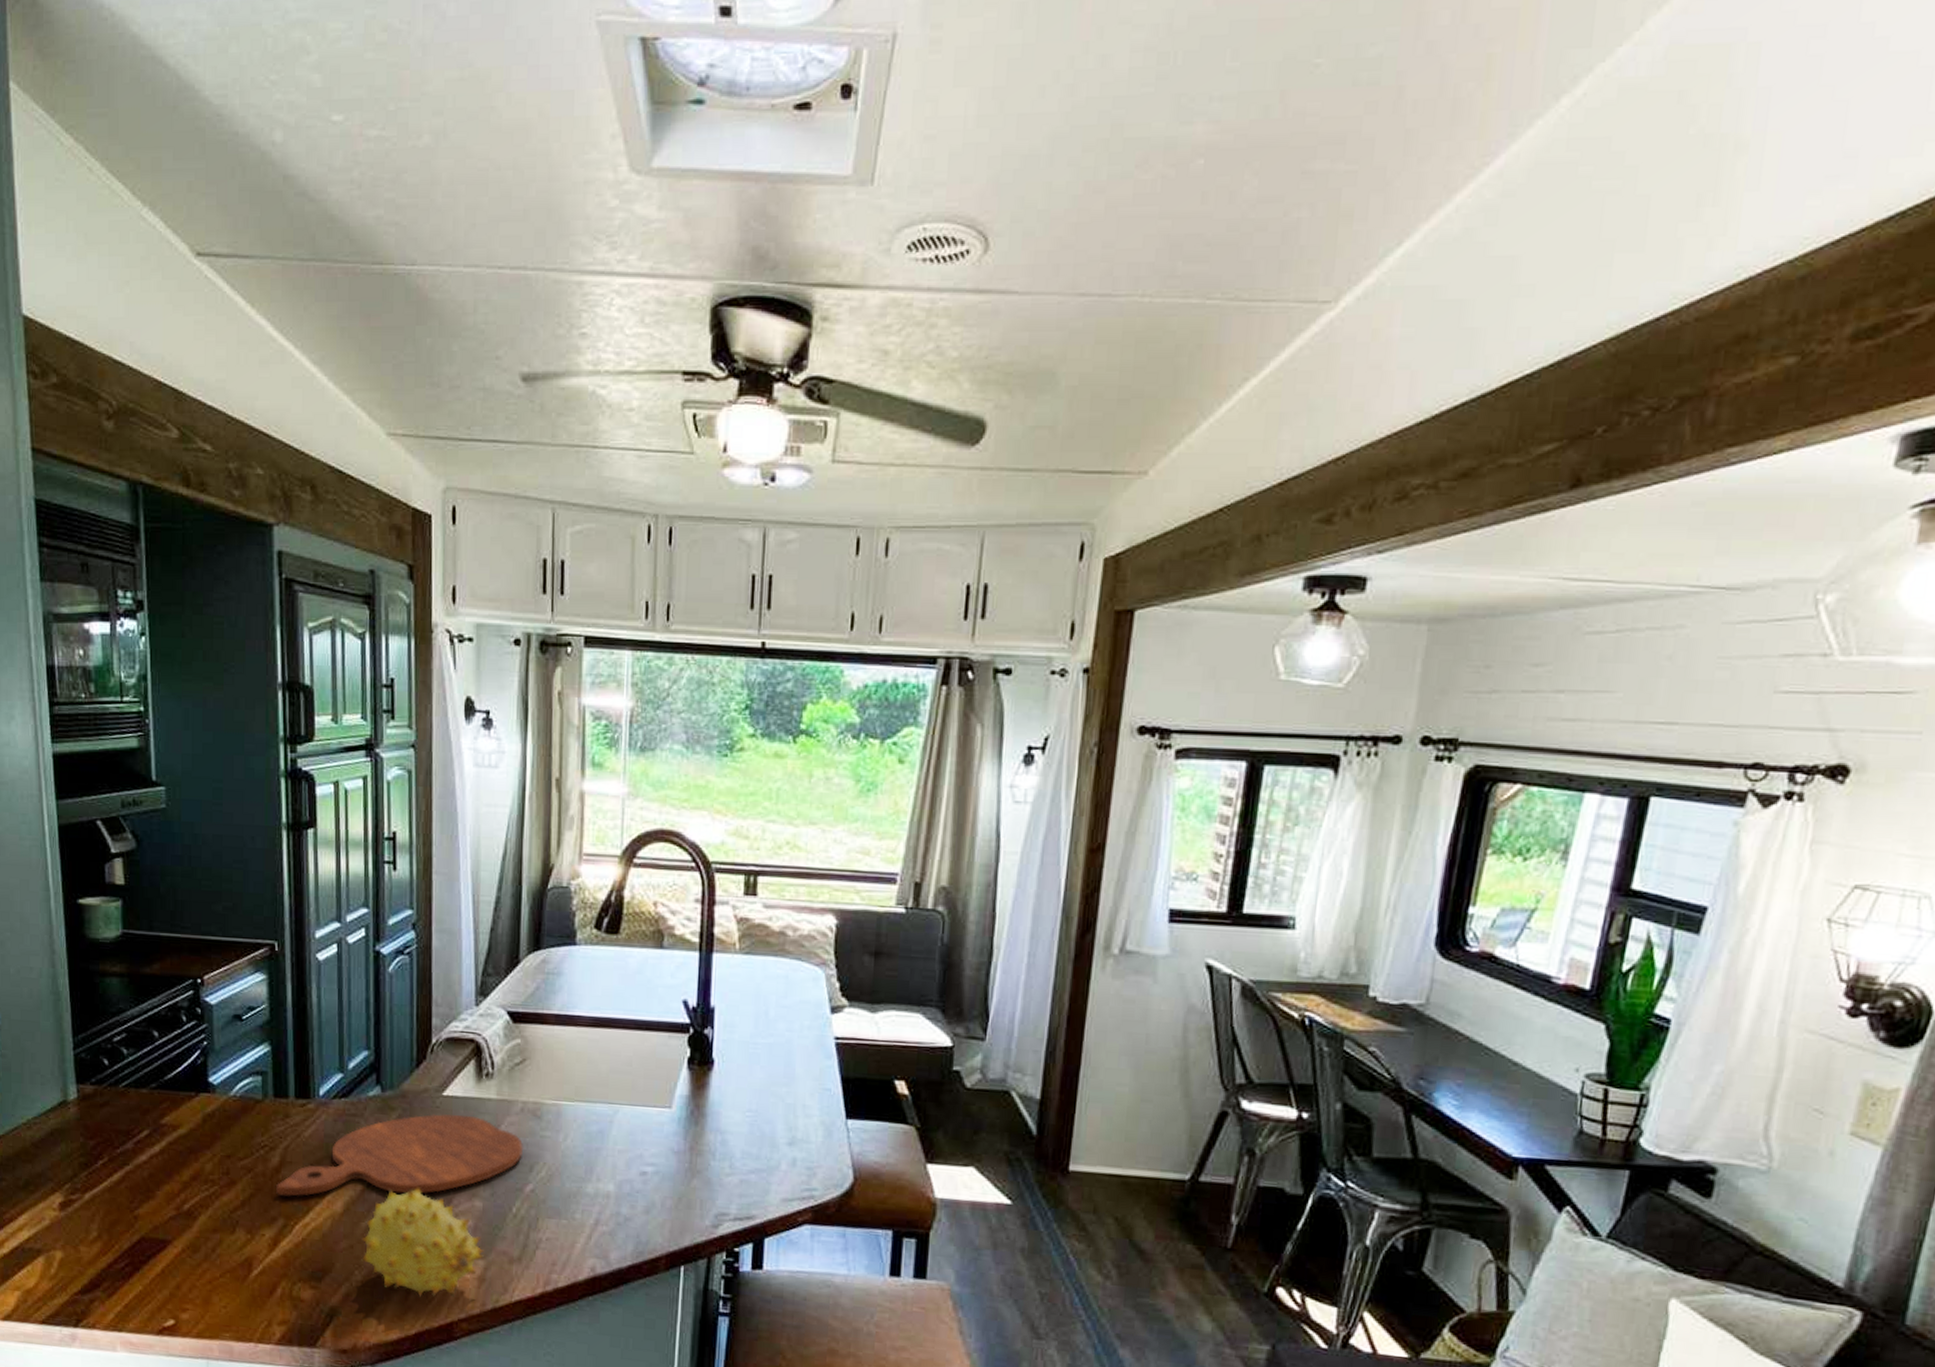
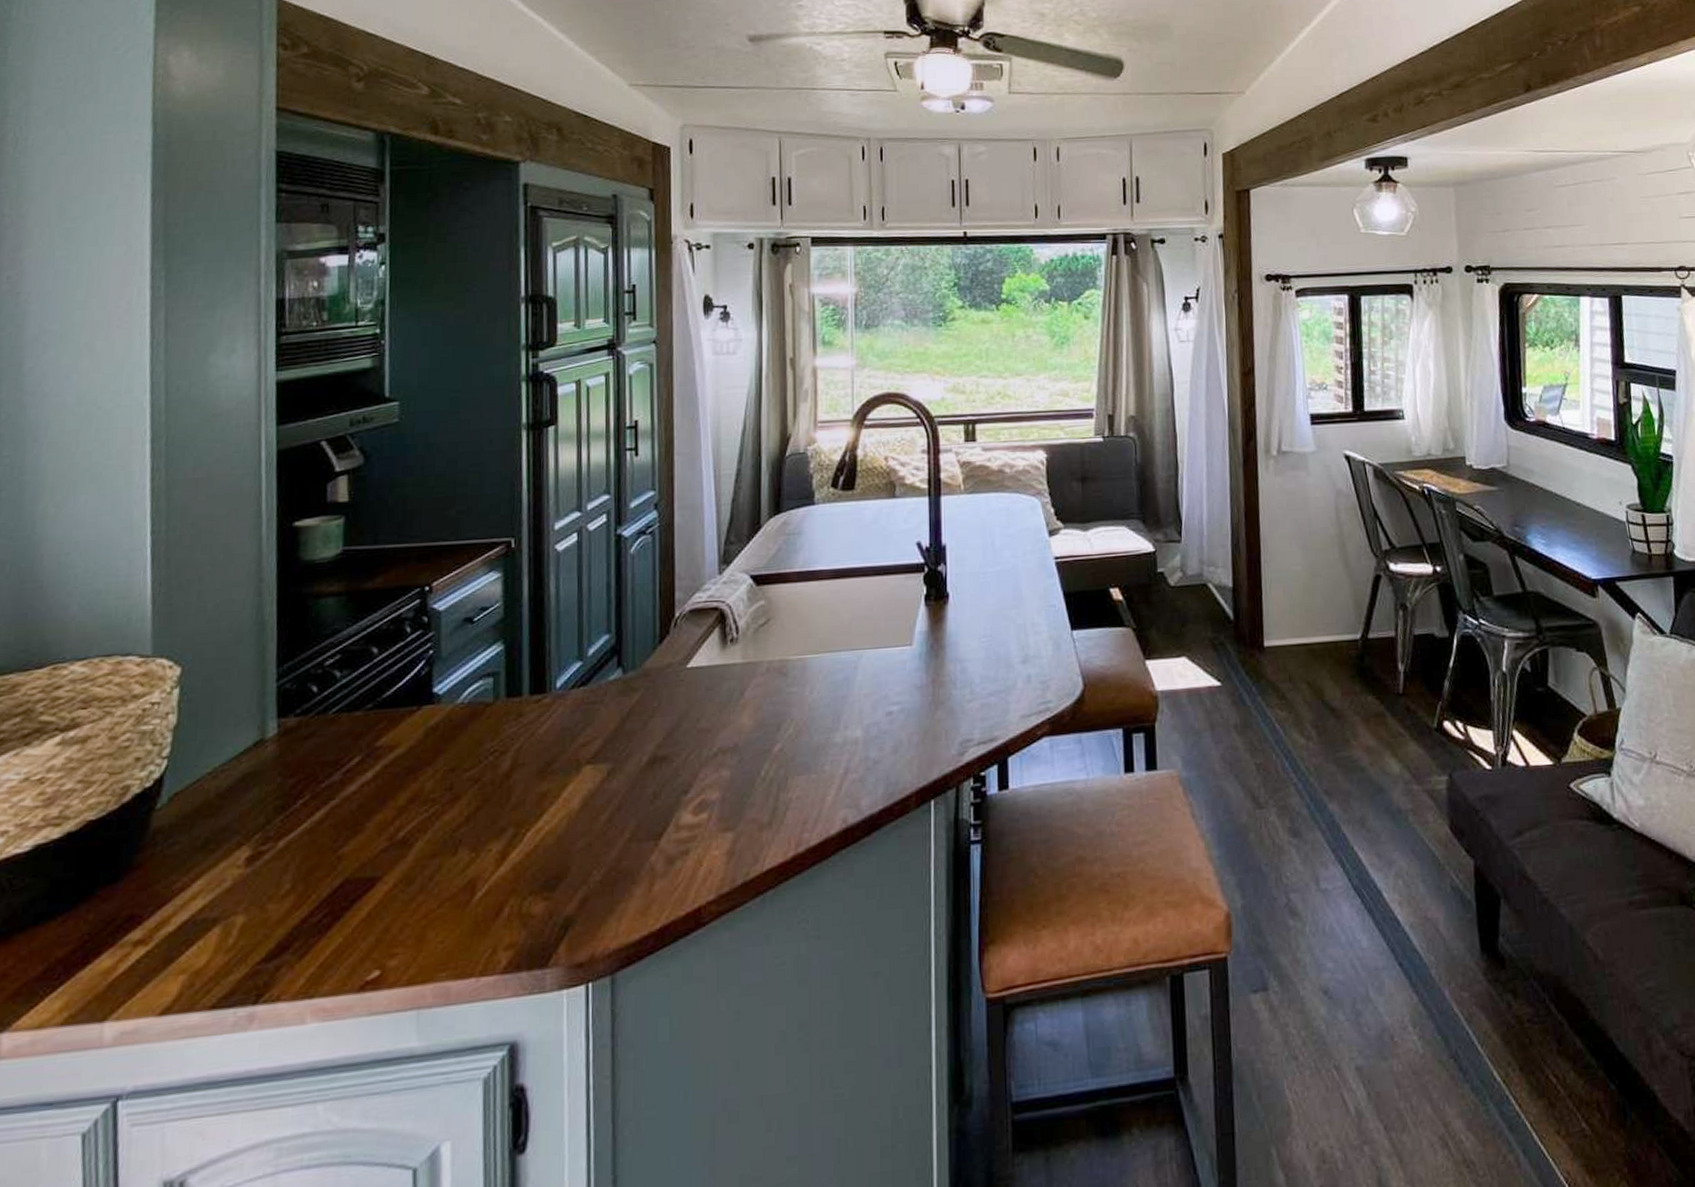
cutting board: present [276,1113,524,1197] -> none [506,683,771,803]
fruit: present [361,1187,484,1298] -> none [600,767,732,887]

